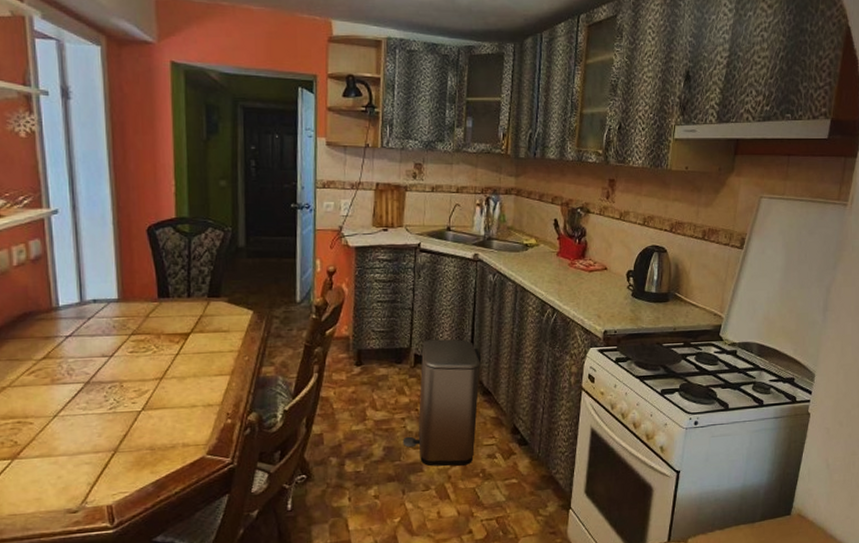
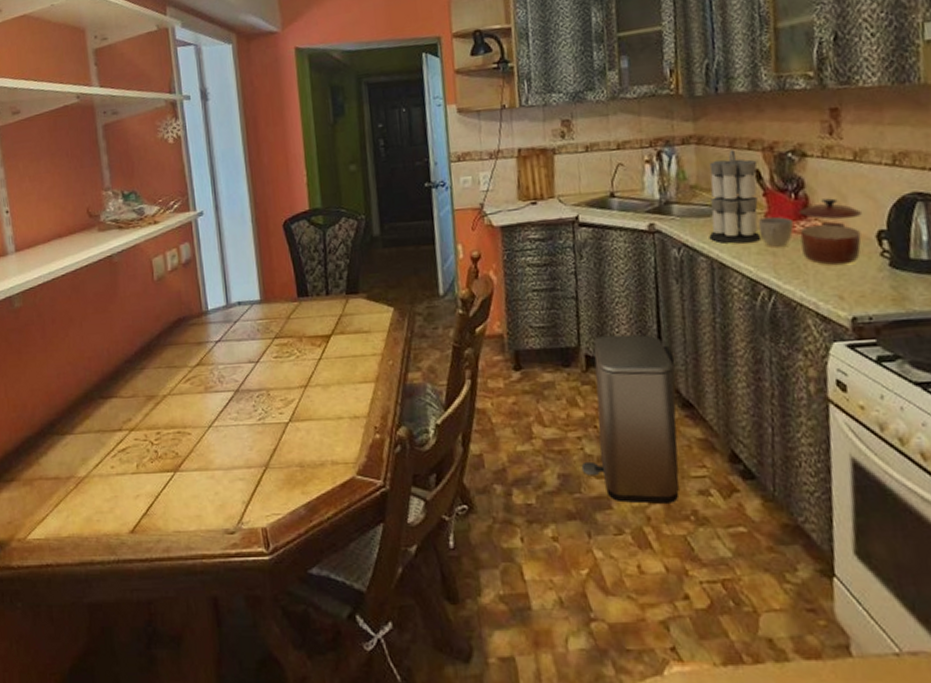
spice rack: none [516,202,557,275] -> present [709,149,762,245]
cup: none [551,255,576,279] -> present [758,216,795,248]
saucepan: none [578,245,619,294] -> present [798,198,862,266]

